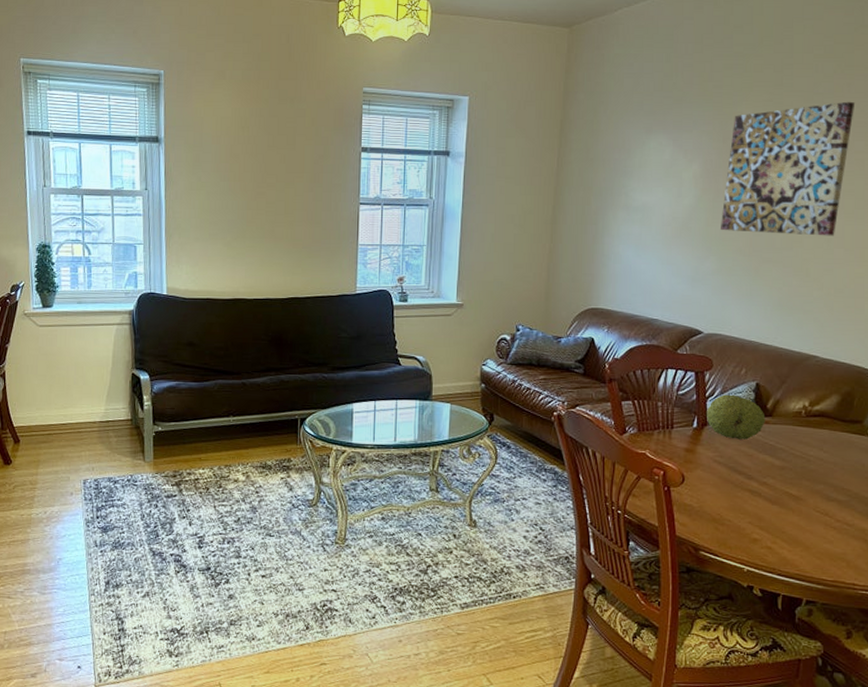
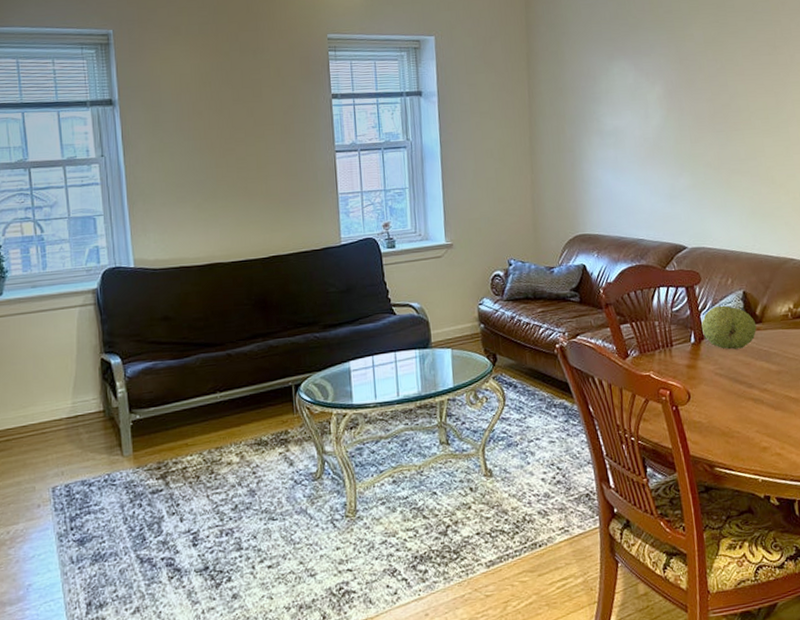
wall art: present [721,101,856,236] -> none [686,17,792,147]

